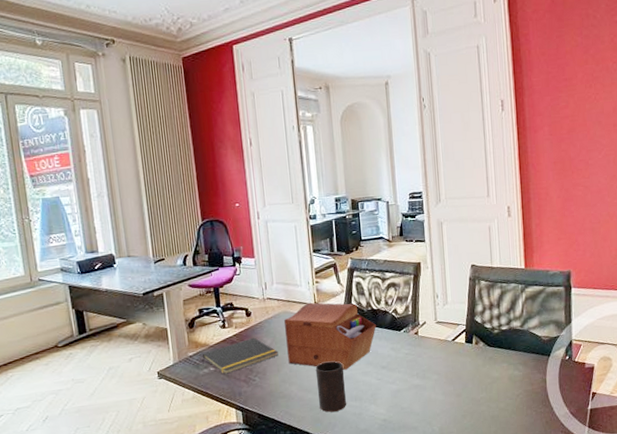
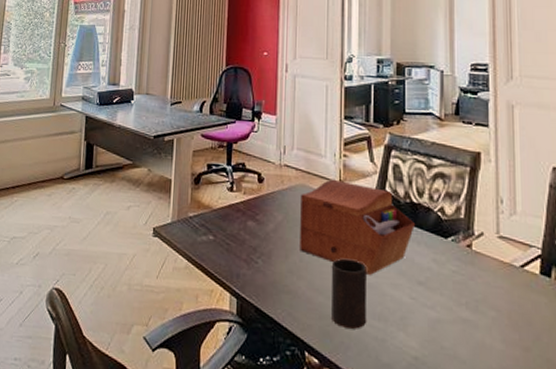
notepad: present [202,337,278,374] -> none [201,209,289,248]

